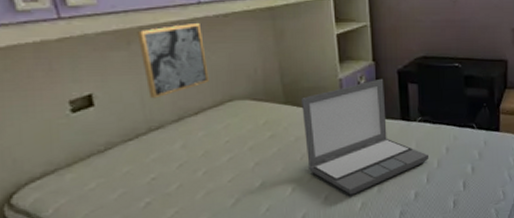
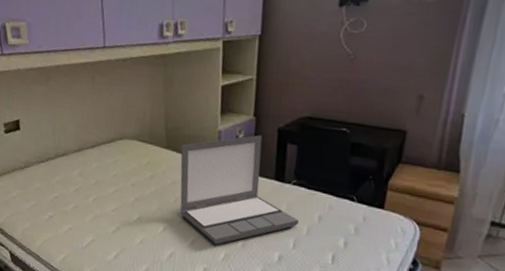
wall art: present [137,22,209,99] -> none [55,65,106,130]

